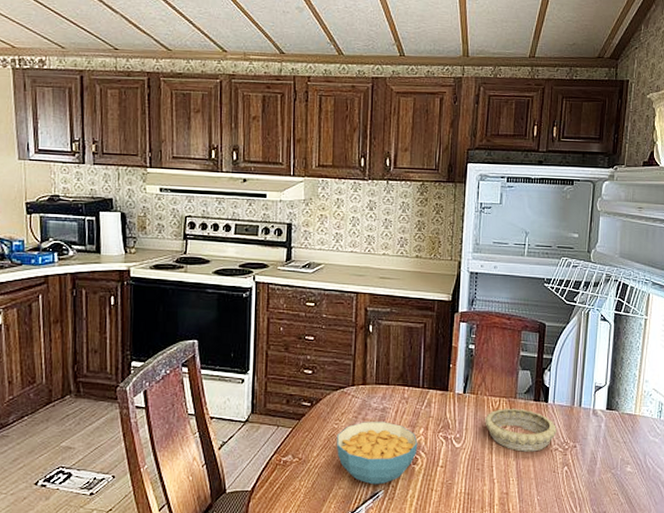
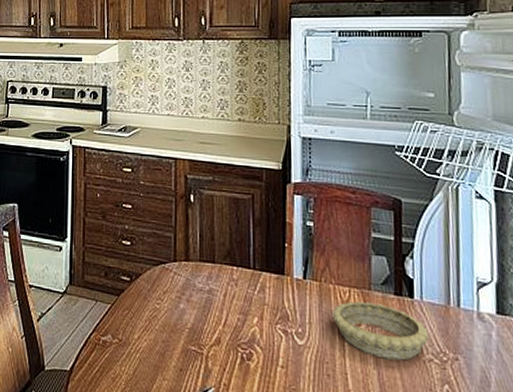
cereal bowl: present [336,422,418,485] -> none [158,303,252,381]

